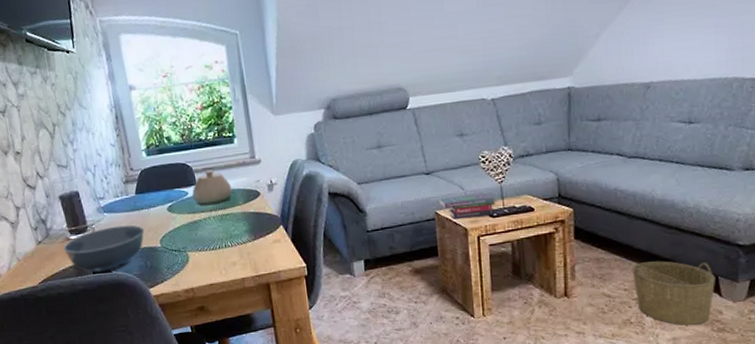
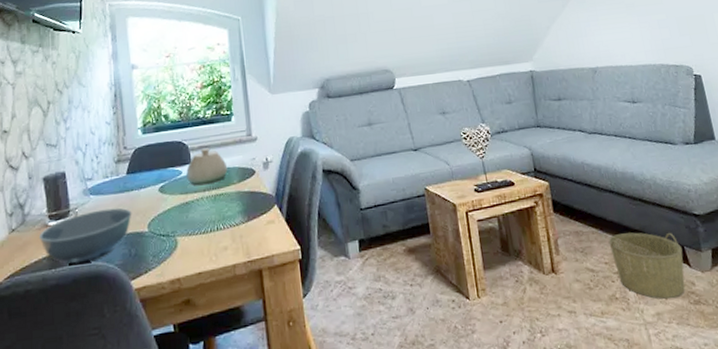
books: present [439,193,496,220] -> none [427,168,480,196]

